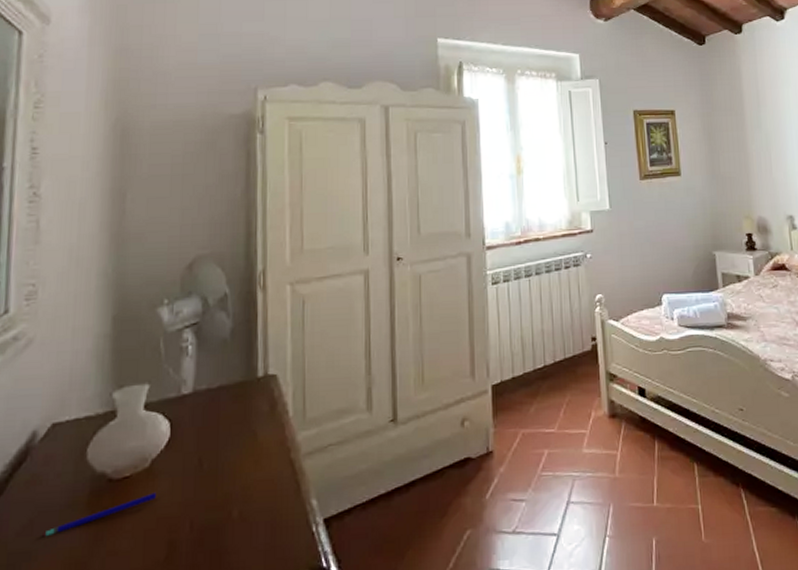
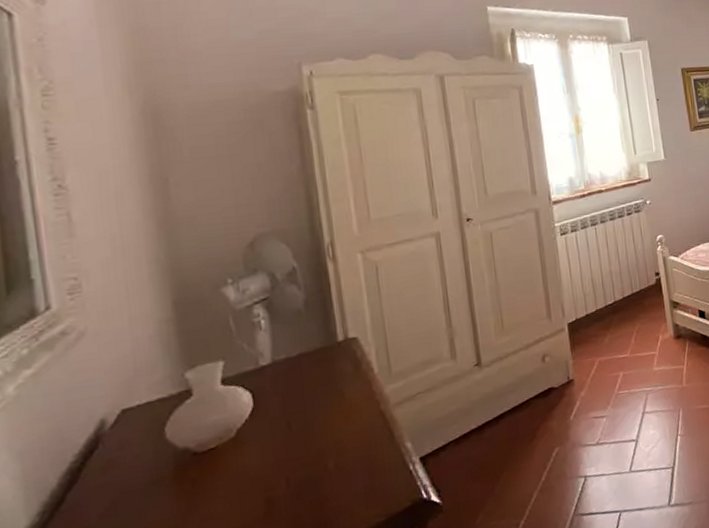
pen: present [42,492,156,537] -> none [128,458,247,515]

